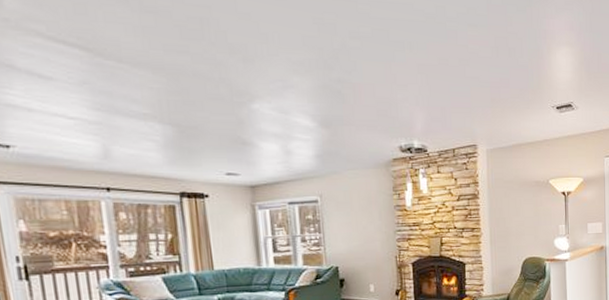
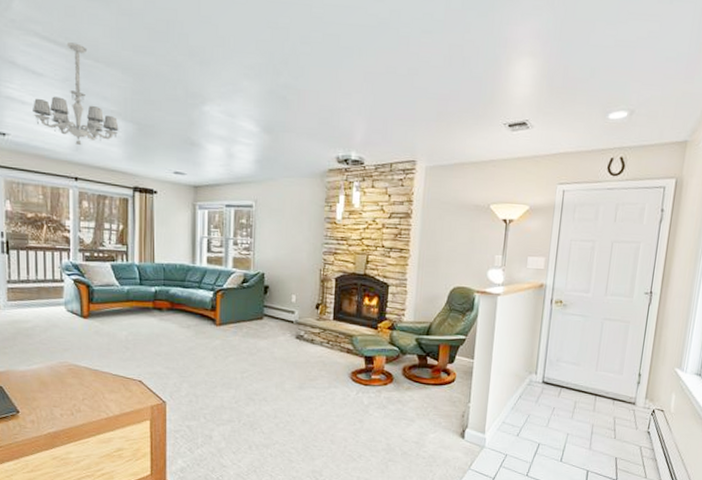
chandelier: none [43,42,156,152] -> present [33,42,119,145]

